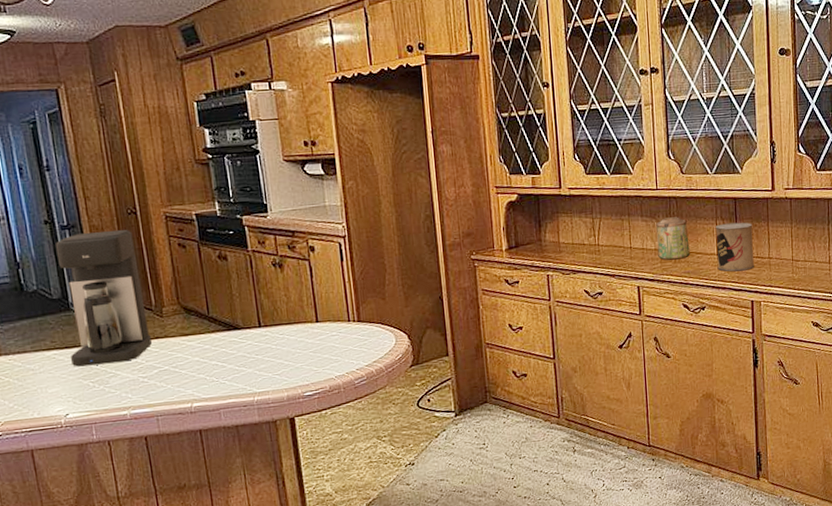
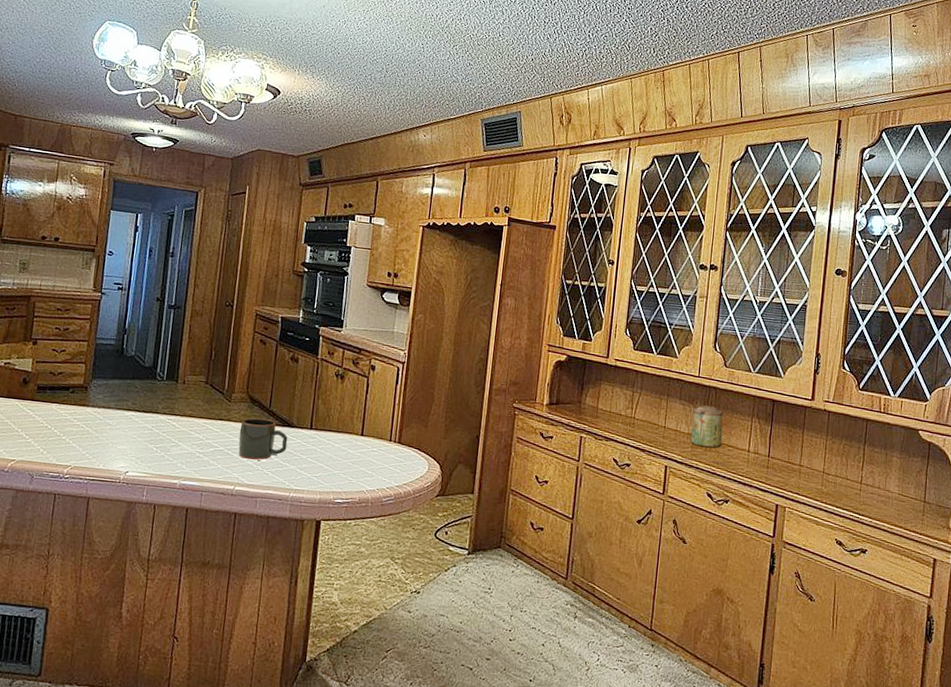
coffee maker: present [56,229,152,367] -> none [144,314,225,436]
mug: none [181,326,239,374] -> present [238,417,288,461]
tin can: present [715,222,754,272] -> none [746,422,787,473]

